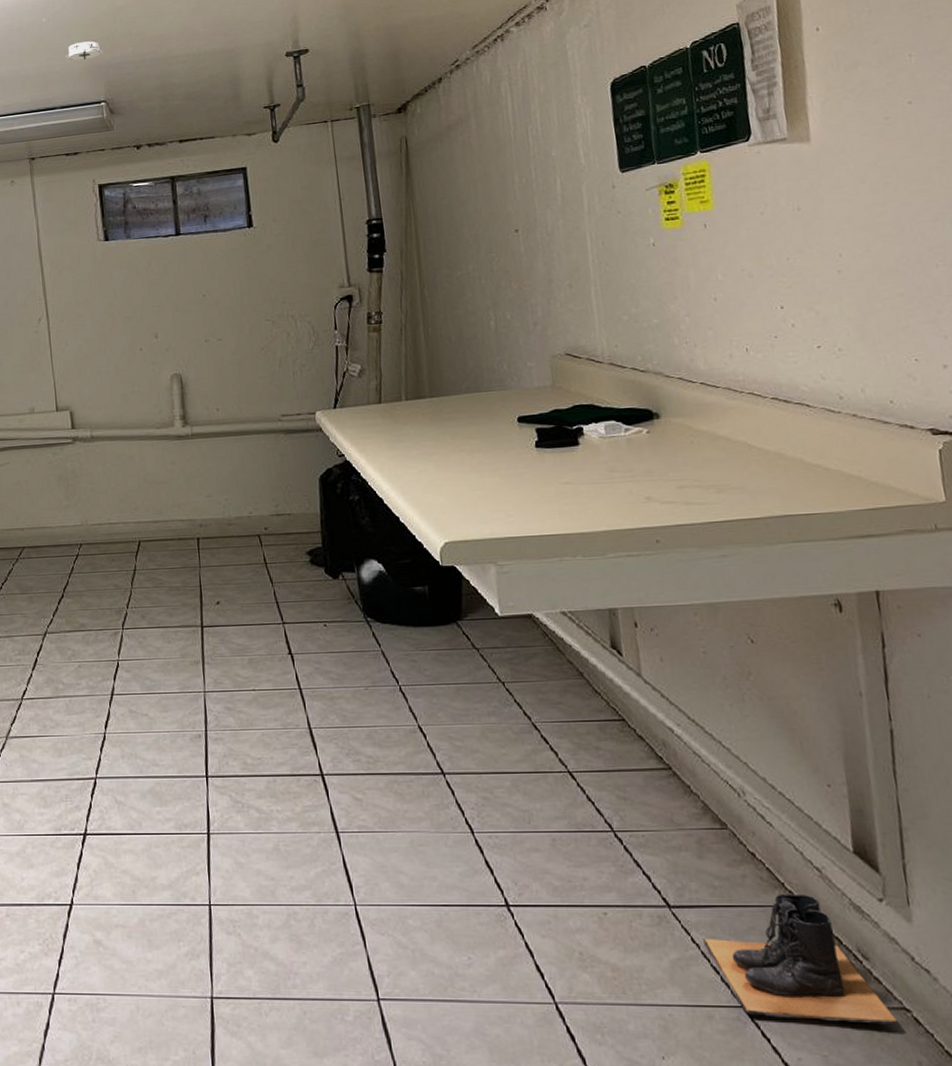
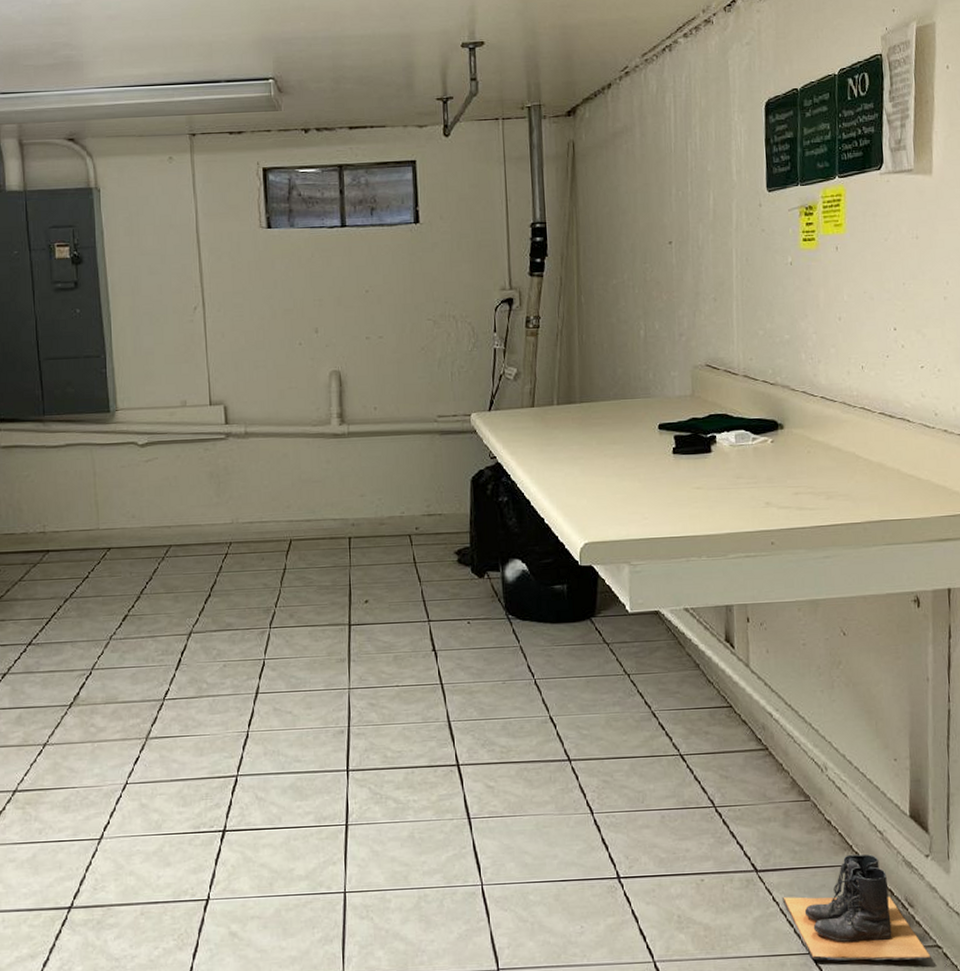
smoke detector: present [64,41,103,62] -> none [231,11,273,32]

